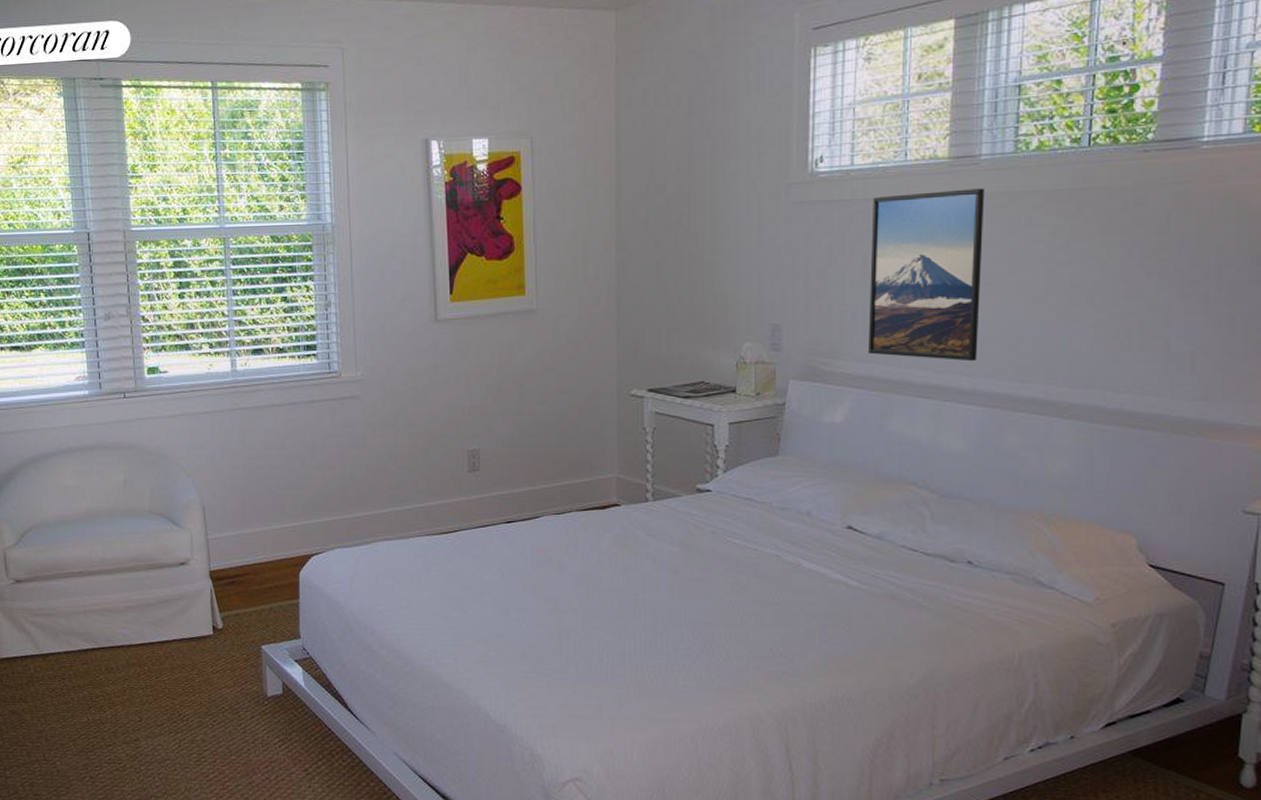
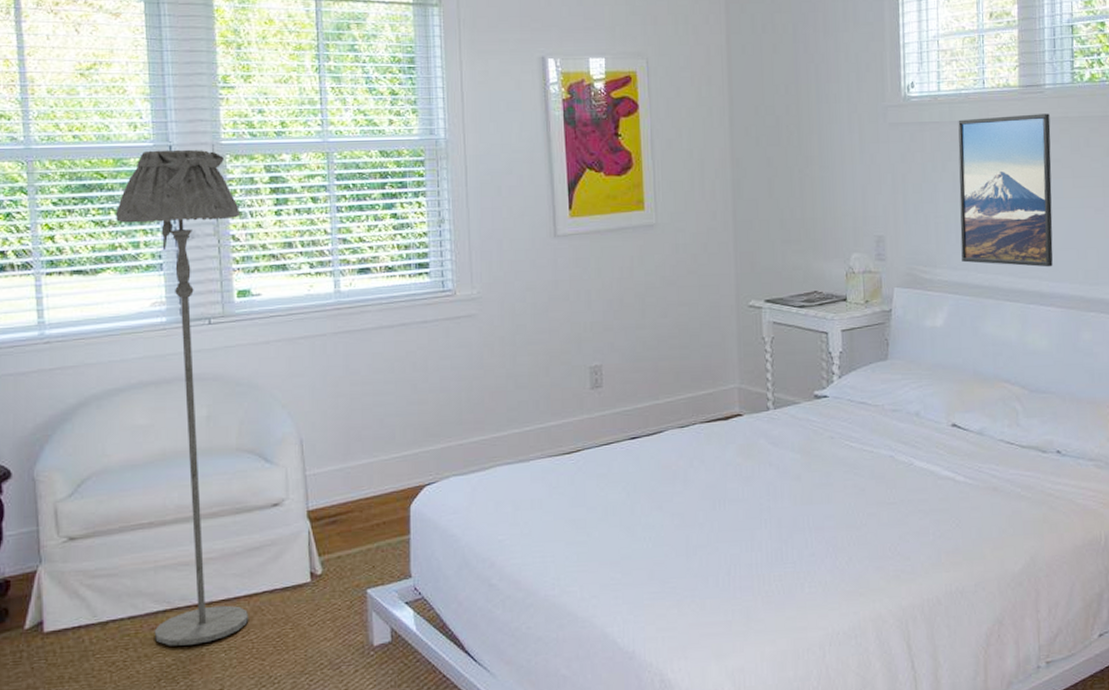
floor lamp: none [45,235,162,681] -> present [116,149,249,646]

